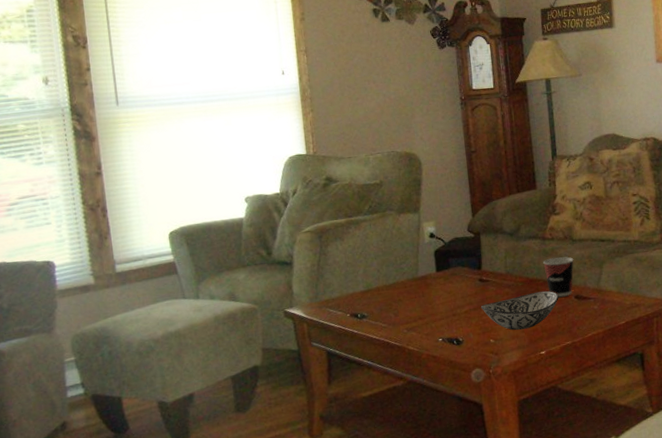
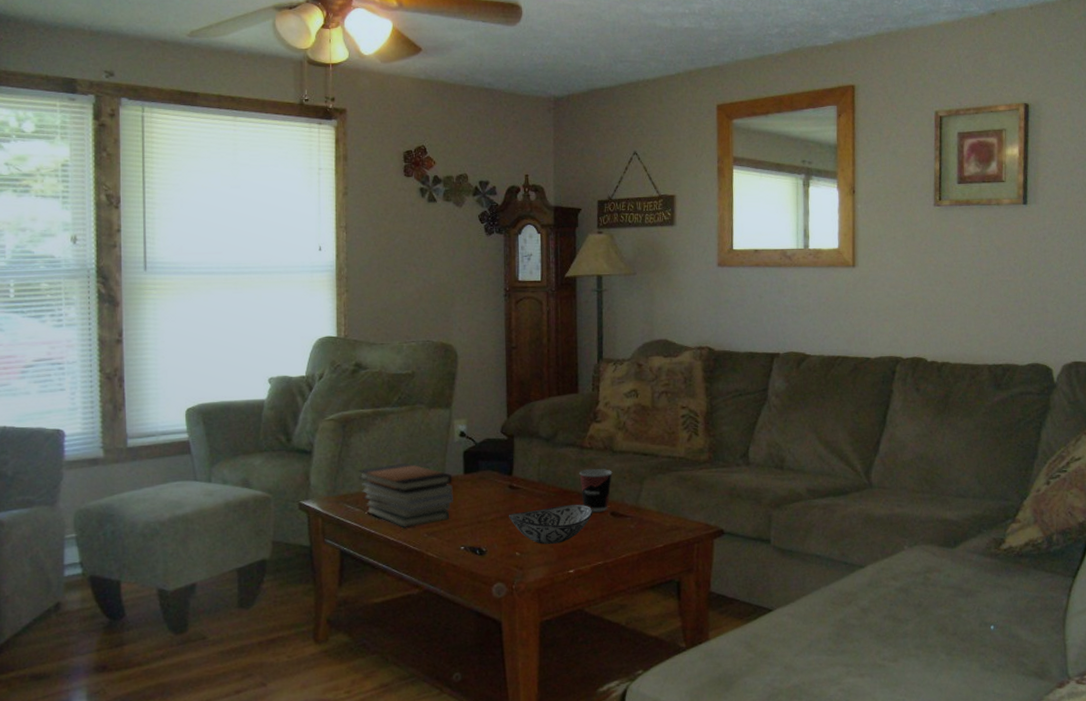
book stack: none [337,265,429,326] -> present [358,462,453,527]

